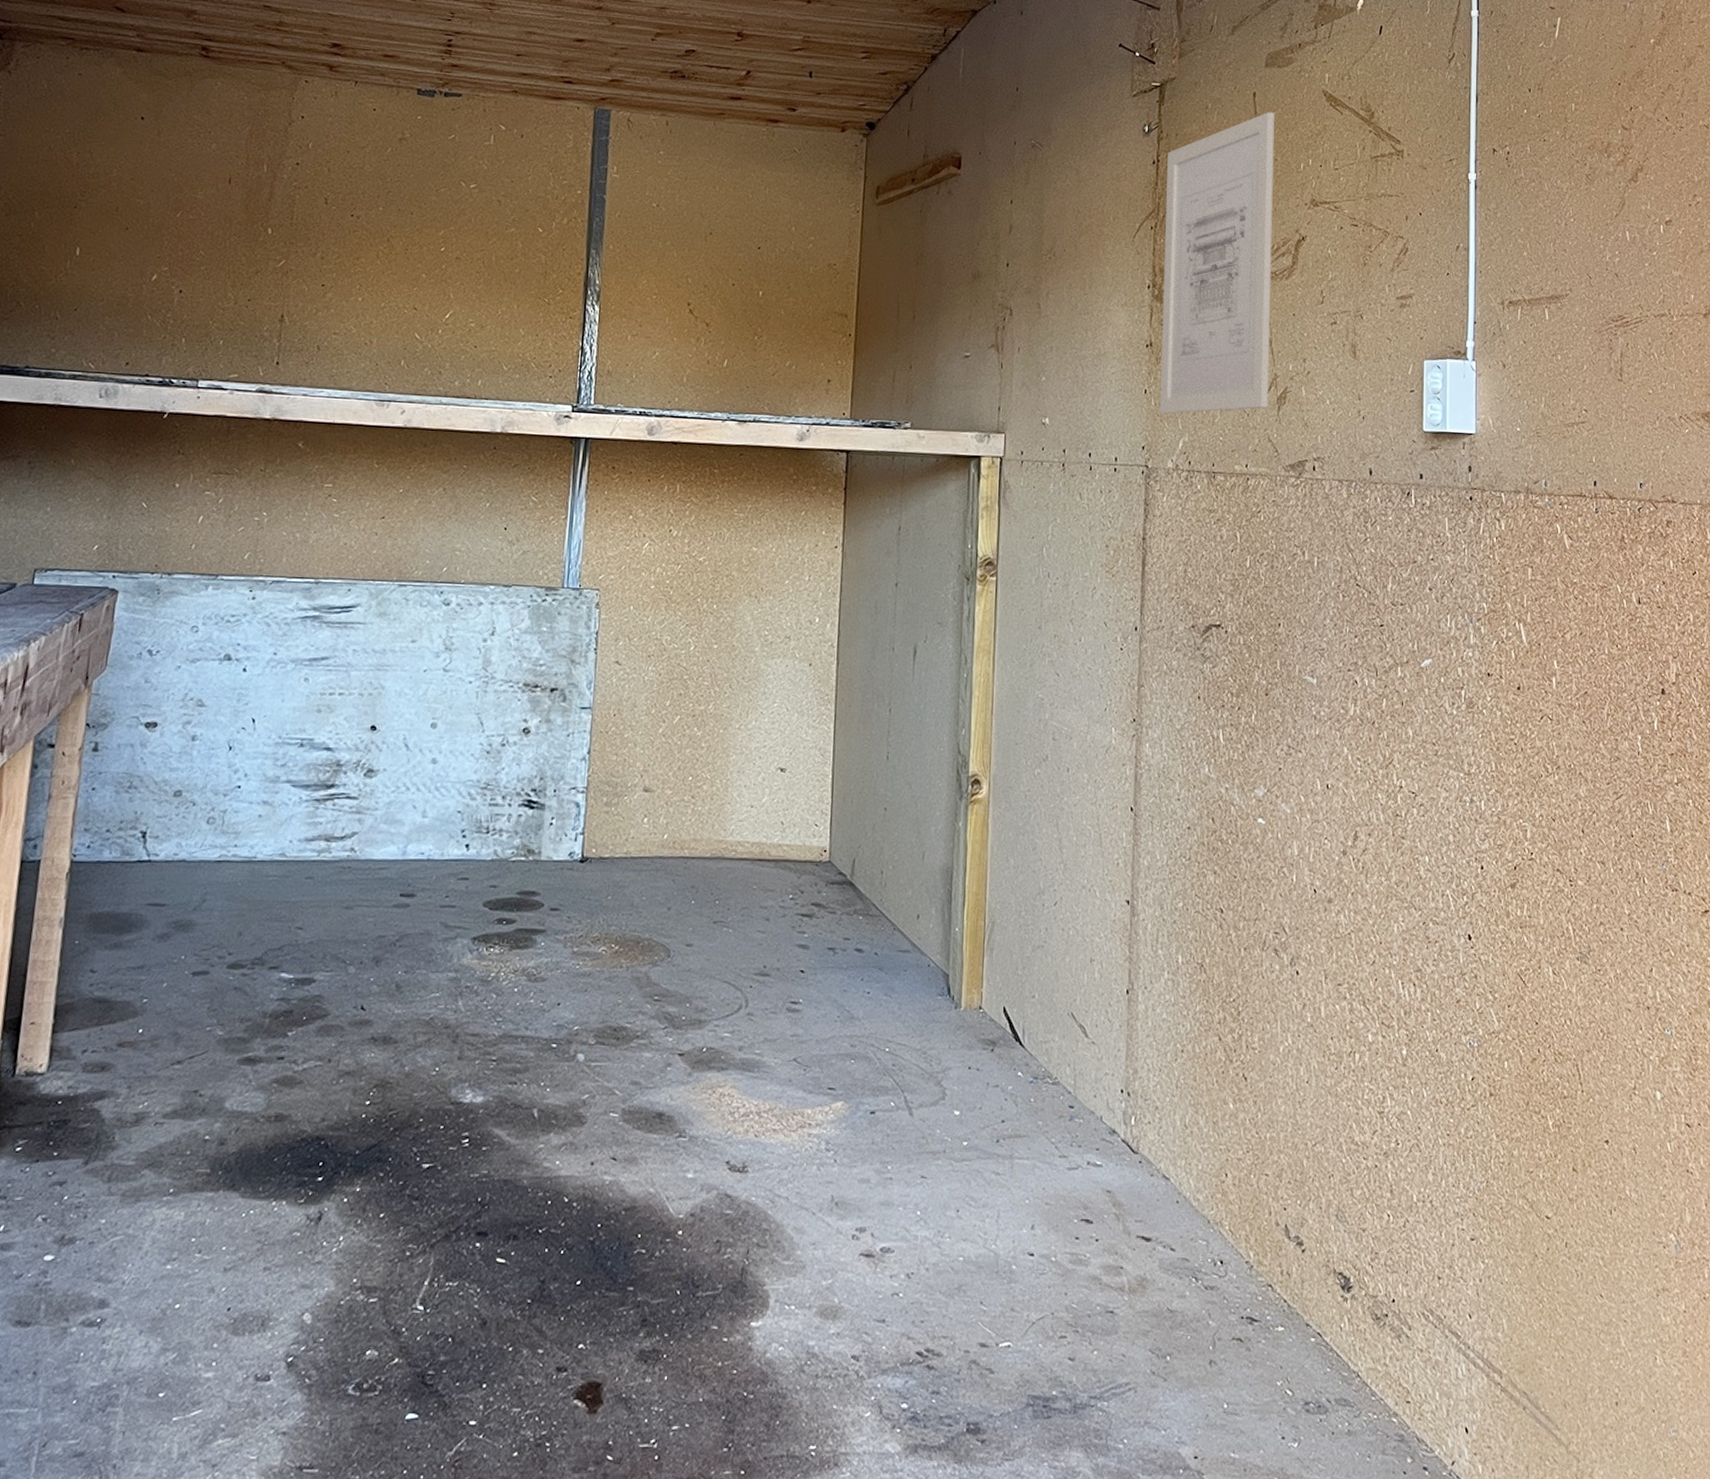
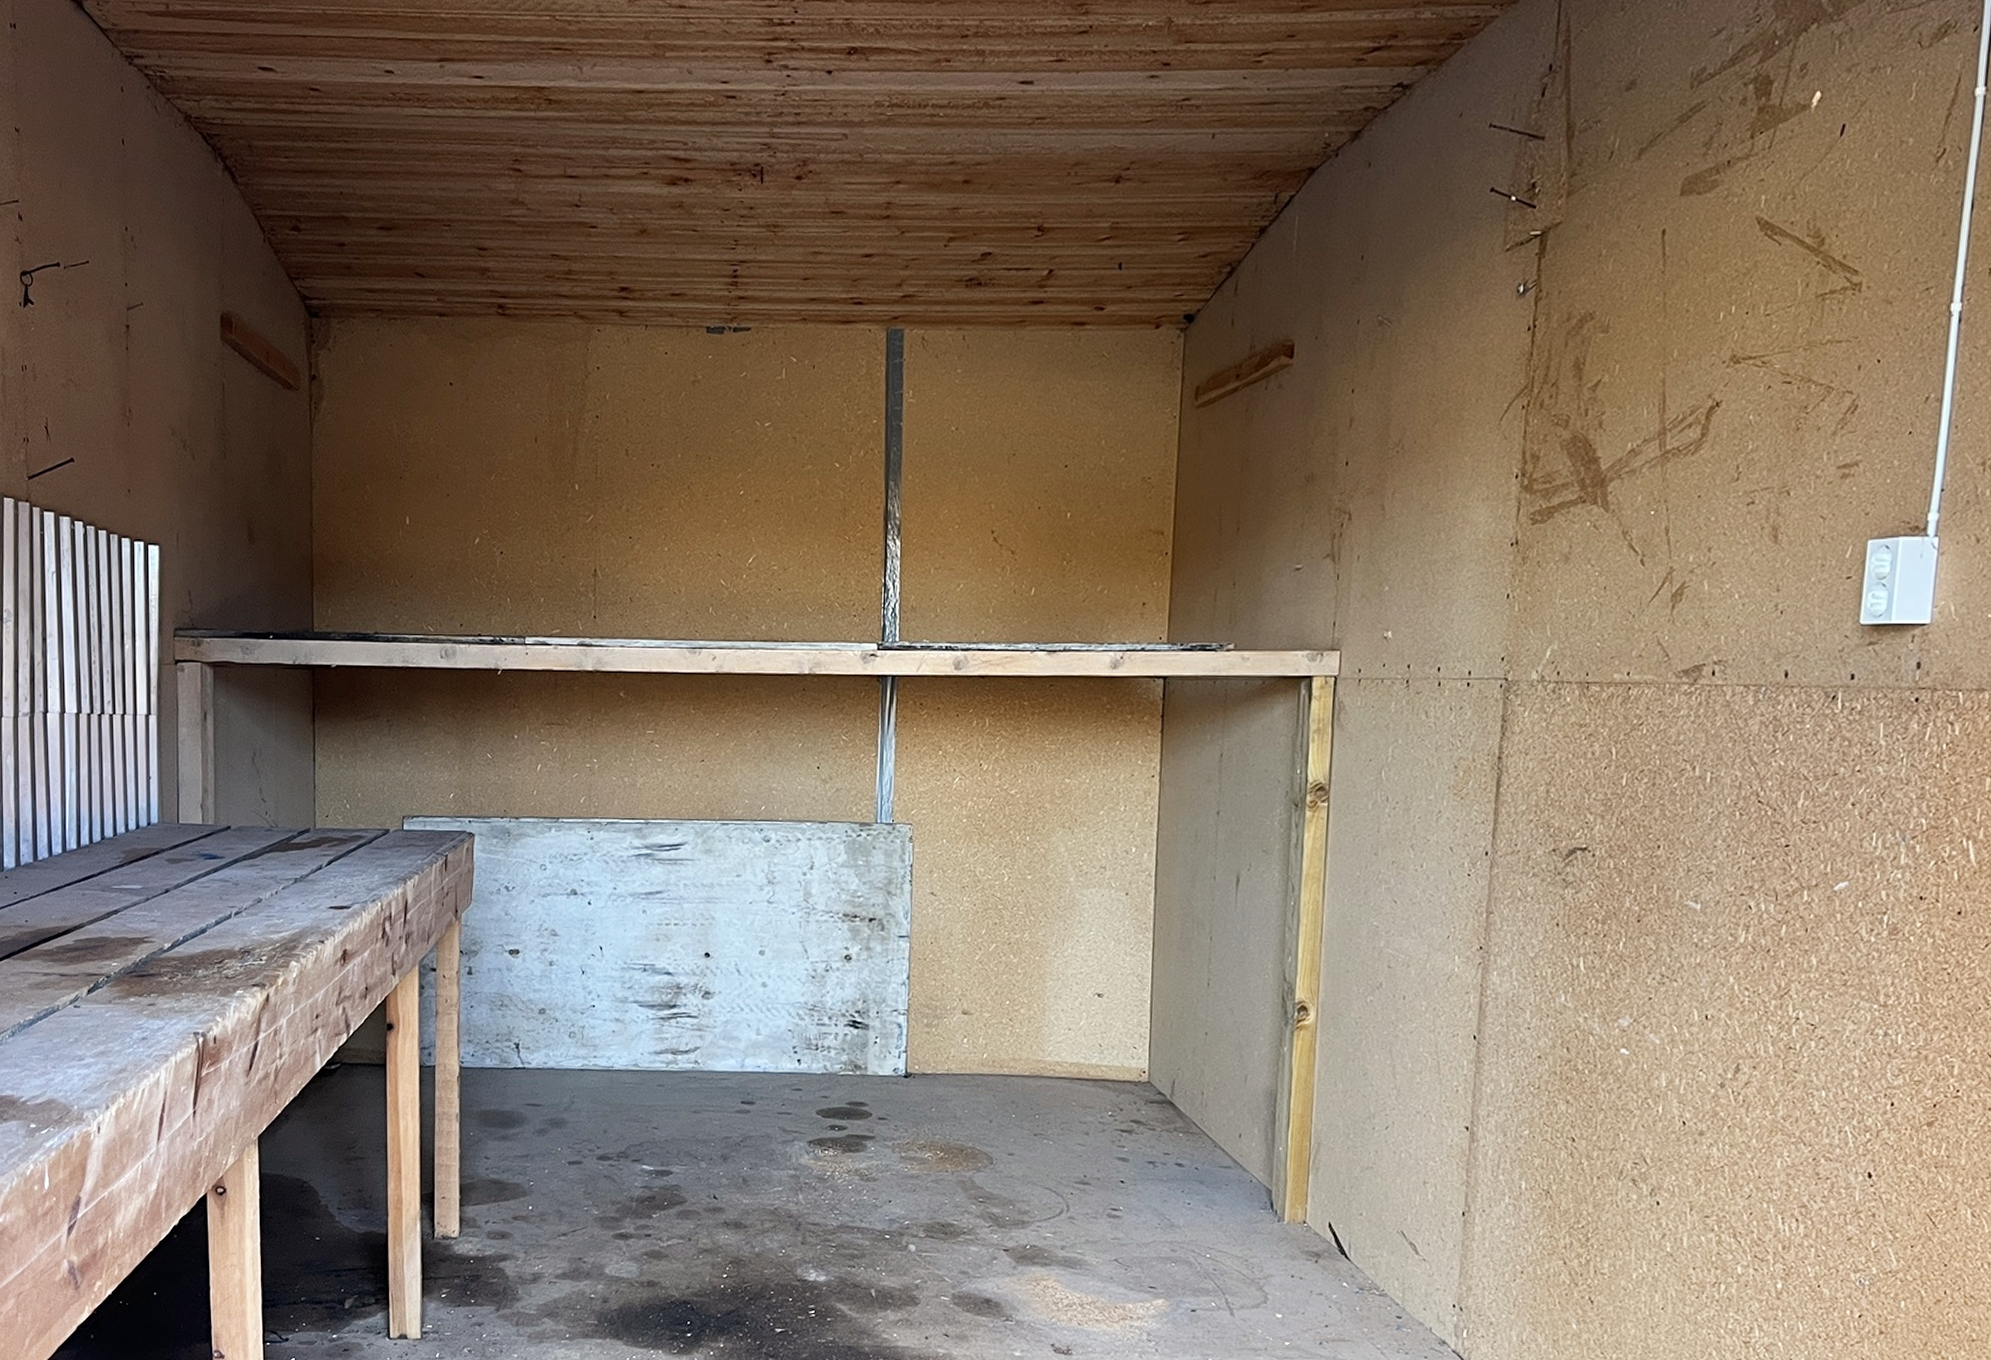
wall art: present [1159,112,1274,415] -> none [1523,252,1689,620]

